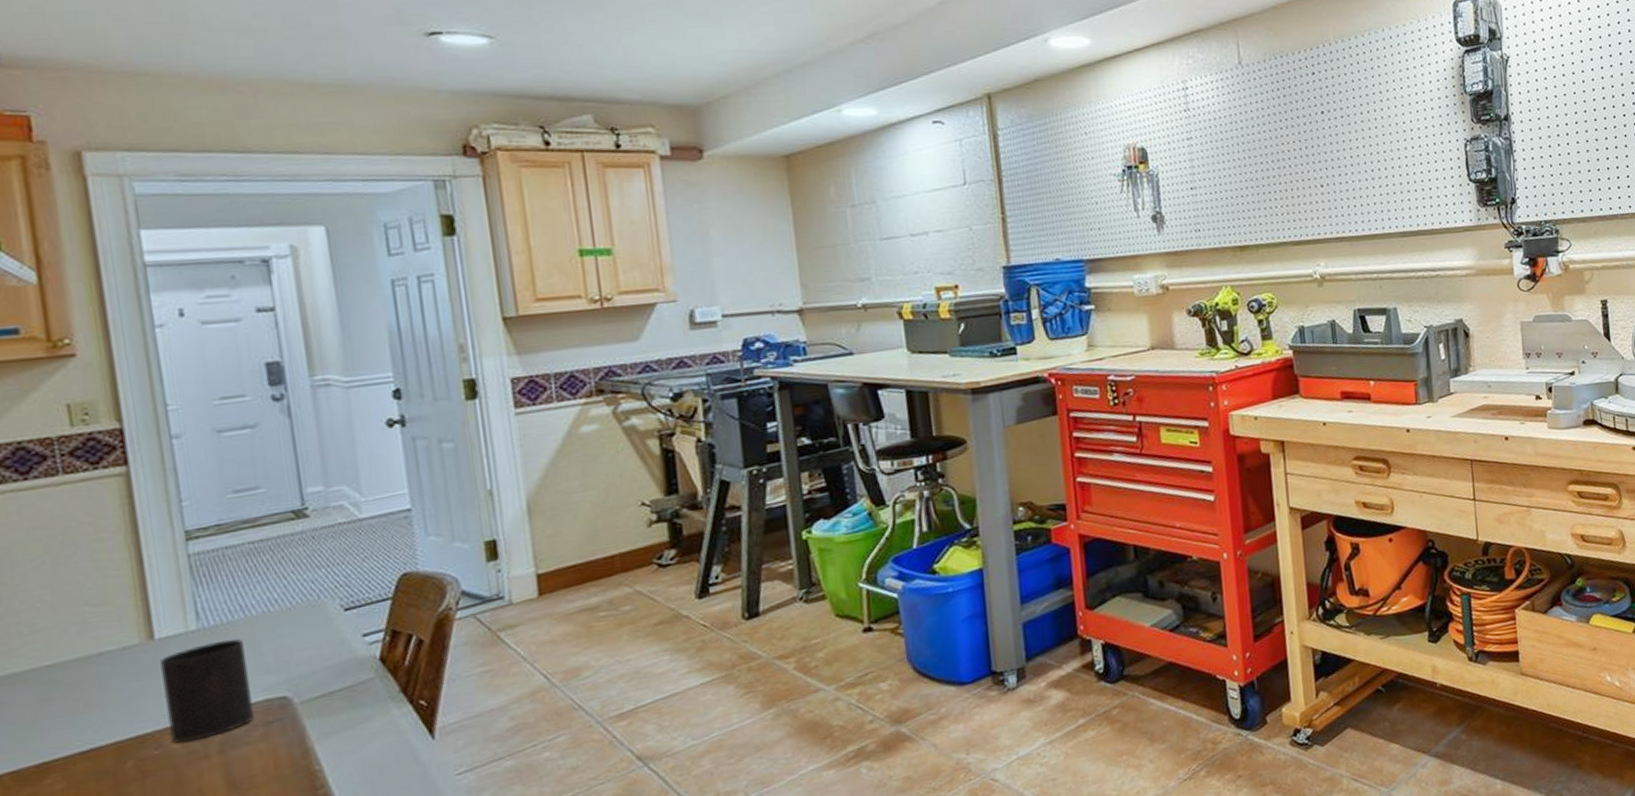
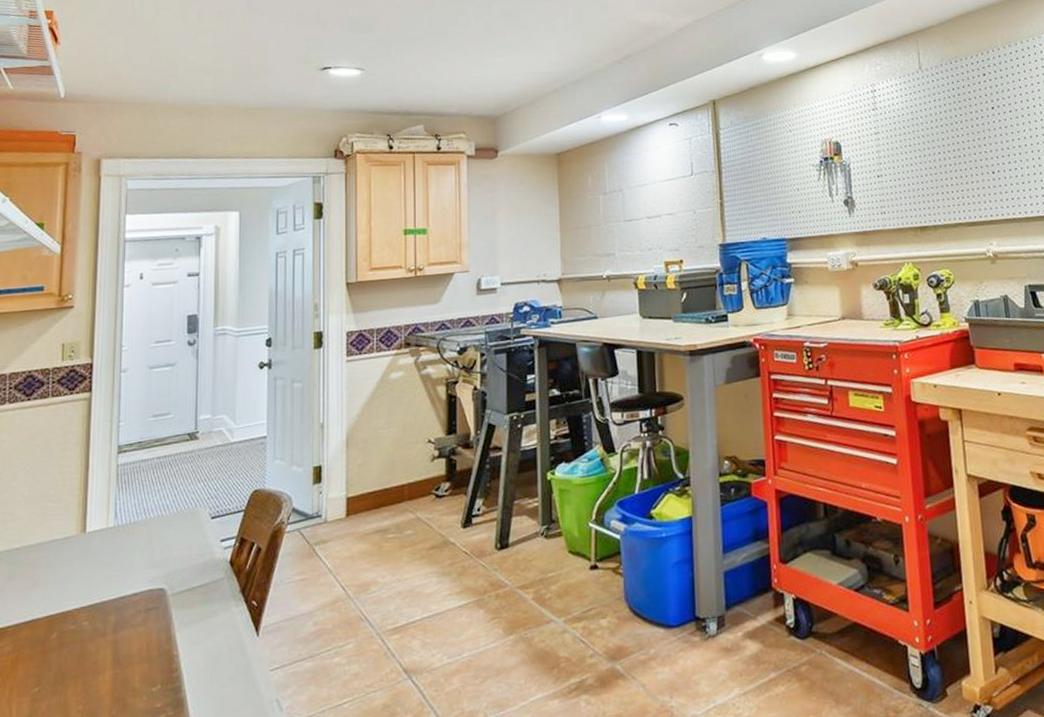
cup: present [160,639,255,744] -> none [83,536,141,622]

